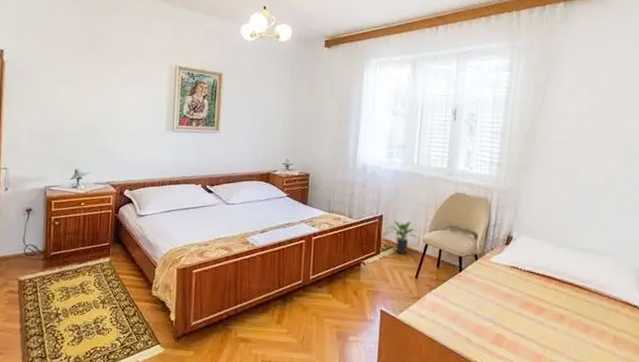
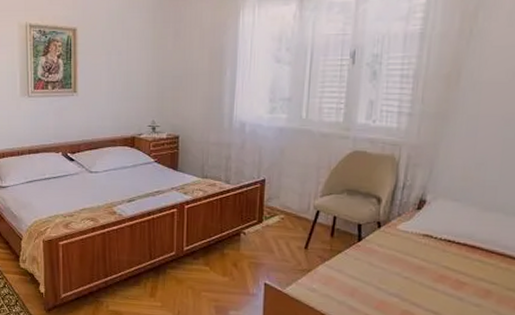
potted plant: present [388,220,417,254] -> none [271,185,307,223]

